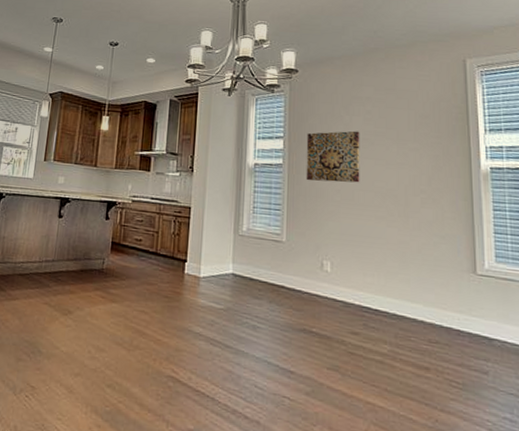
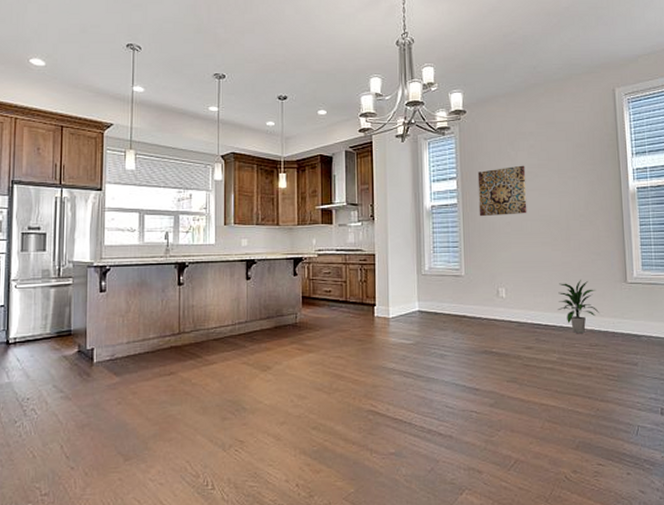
indoor plant: none [391,262,441,327] -> present [558,279,599,334]

